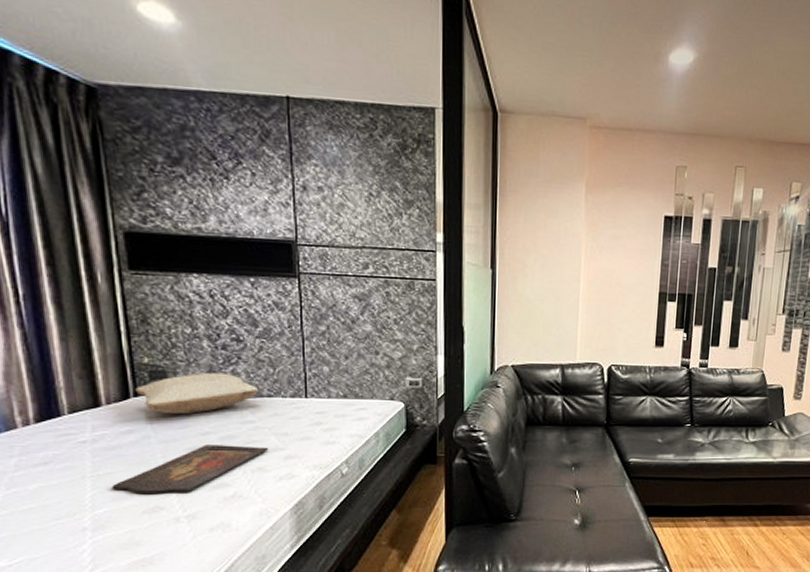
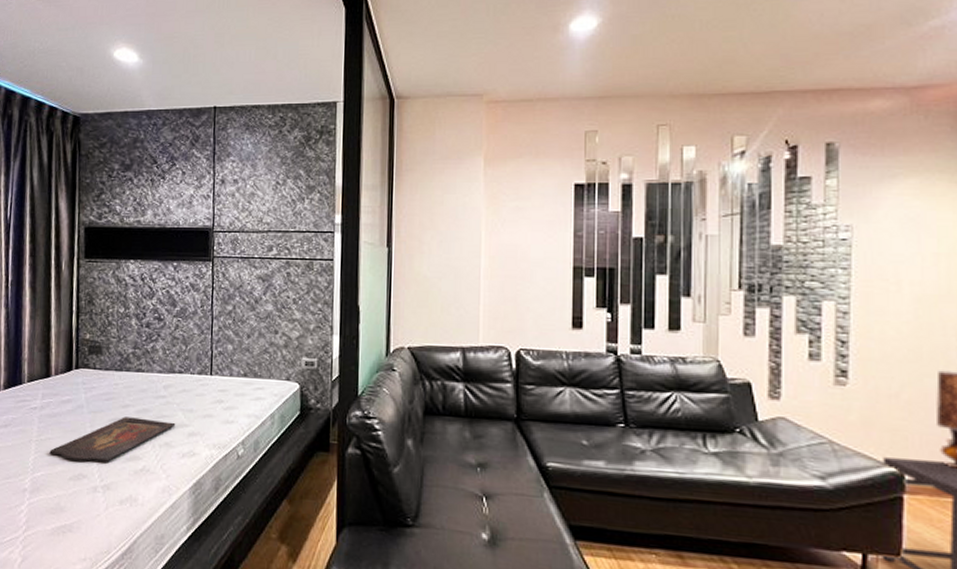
pillow: present [135,372,259,415] -> none [77,348,172,387]

